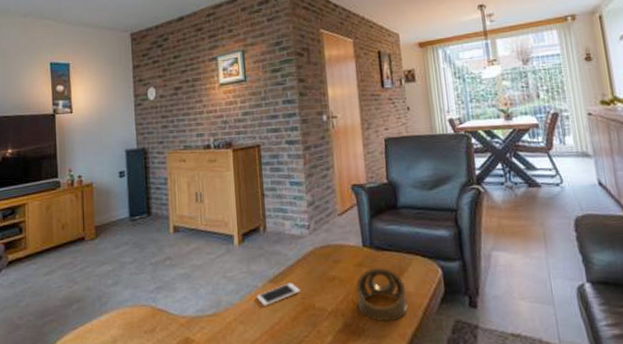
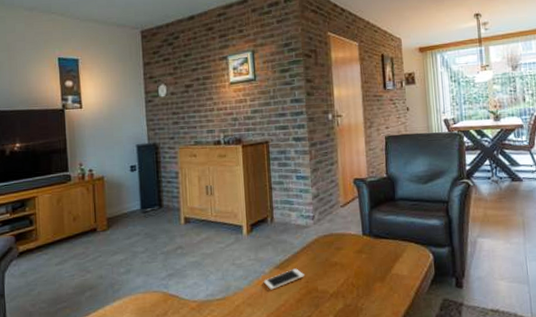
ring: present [356,268,408,322] -> none [355,254,402,302]

